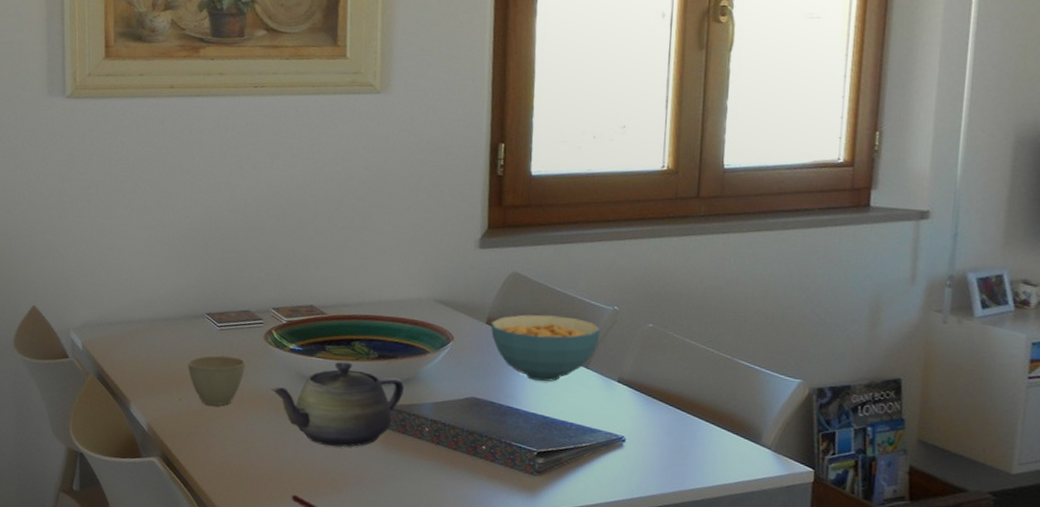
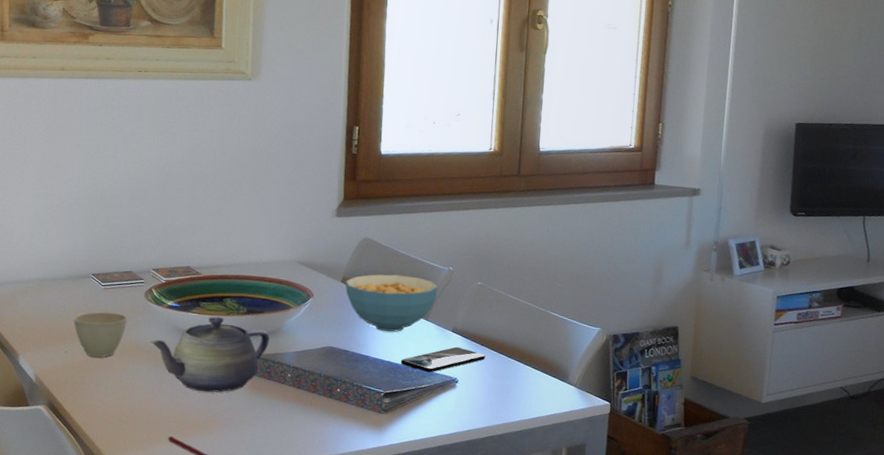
smartphone: none [557,399,659,430] -> present [401,346,486,373]

